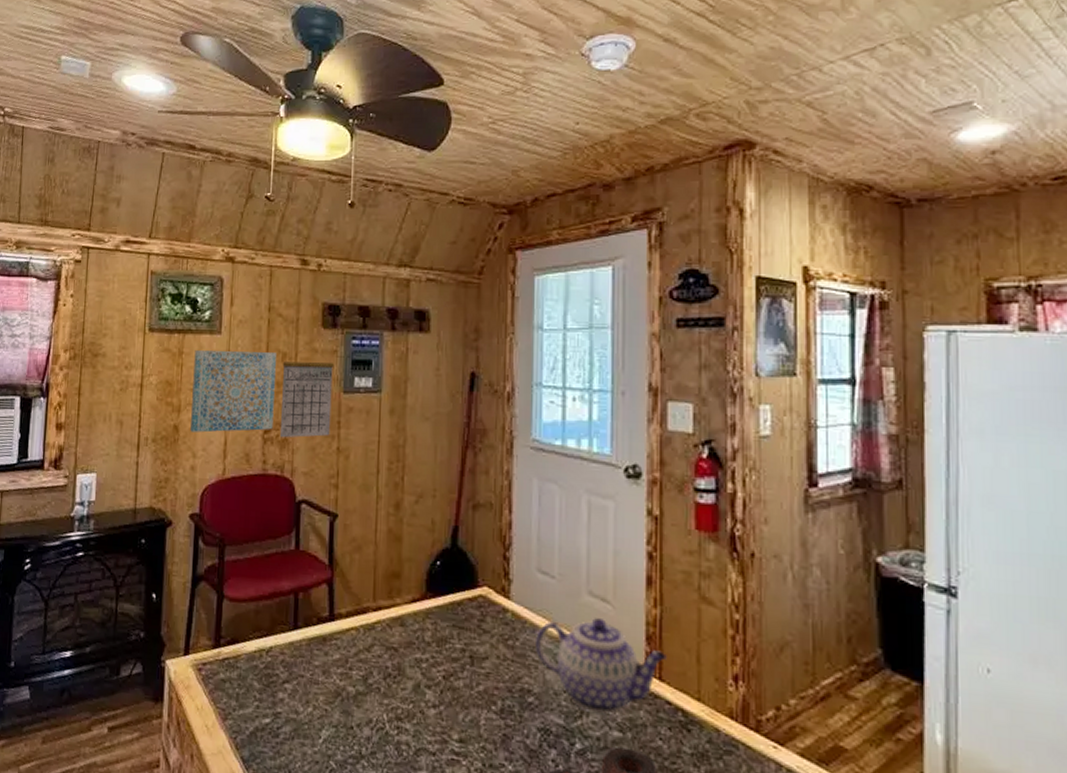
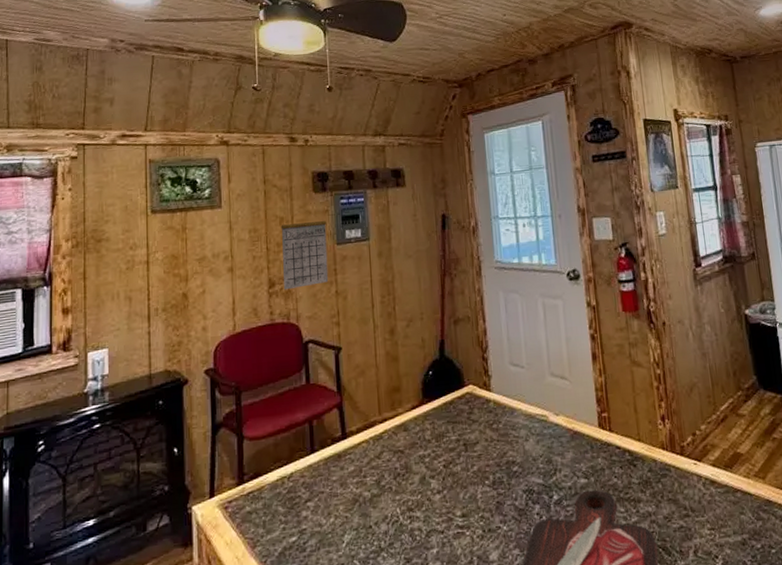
wall art: present [190,350,276,433] -> none [198,218,277,297]
teapot: present [536,618,667,714] -> none [514,393,613,468]

